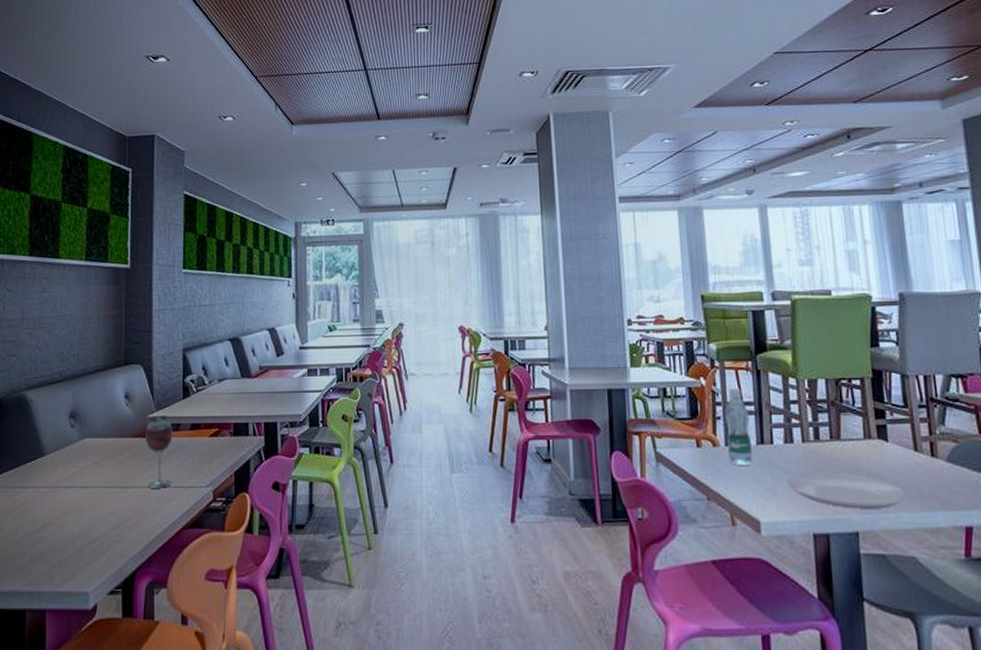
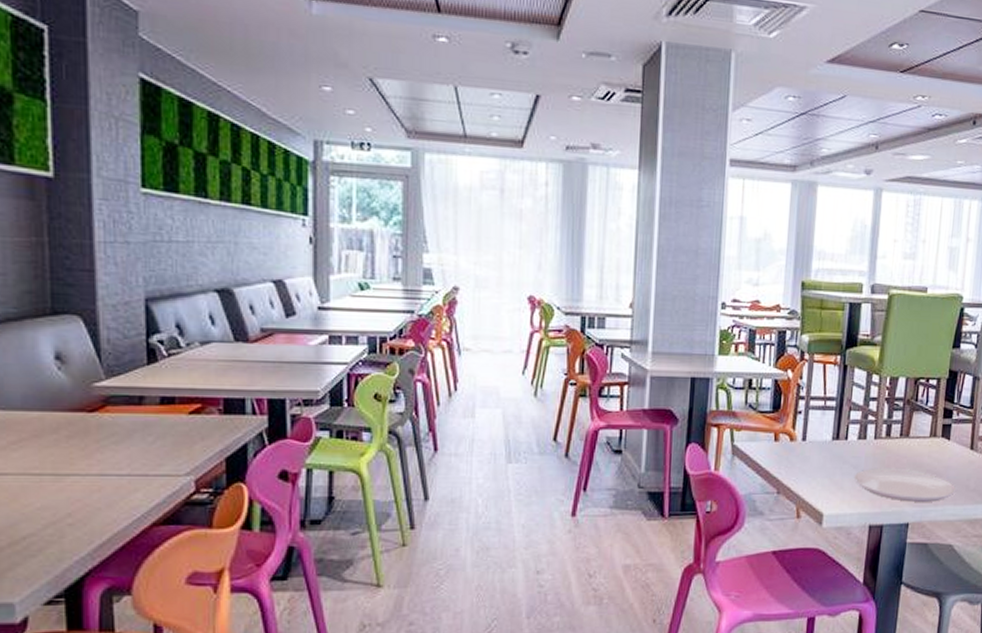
wineglass: present [145,416,173,488] -> none [91,385,134,477]
bottle: present [724,387,753,465] -> none [803,381,830,460]

